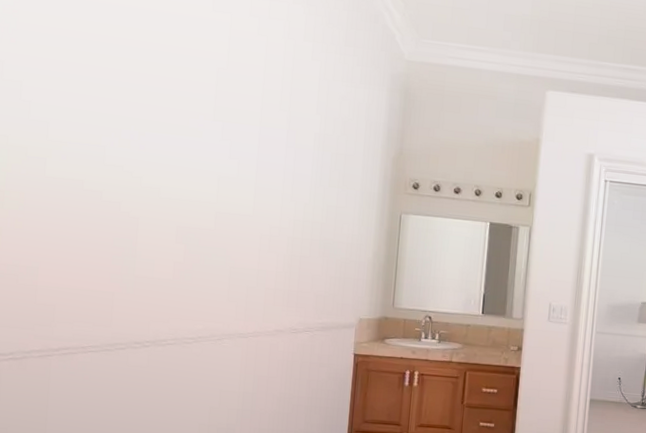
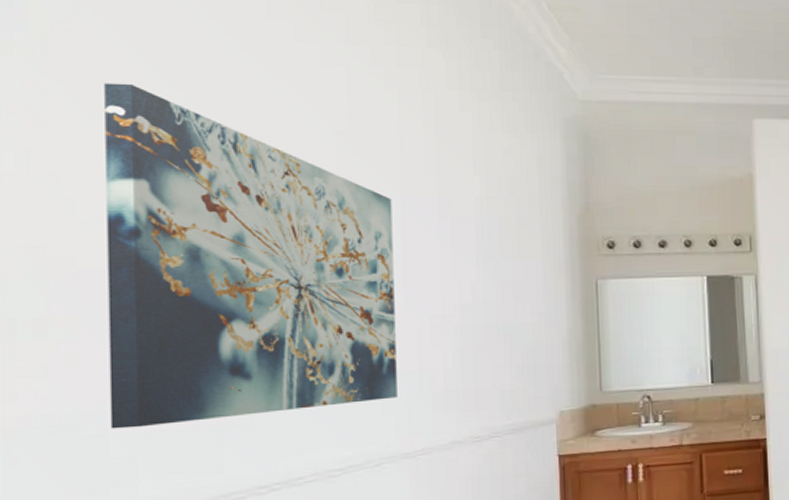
wall art: none [39,12,252,289] -> present [104,83,397,429]

